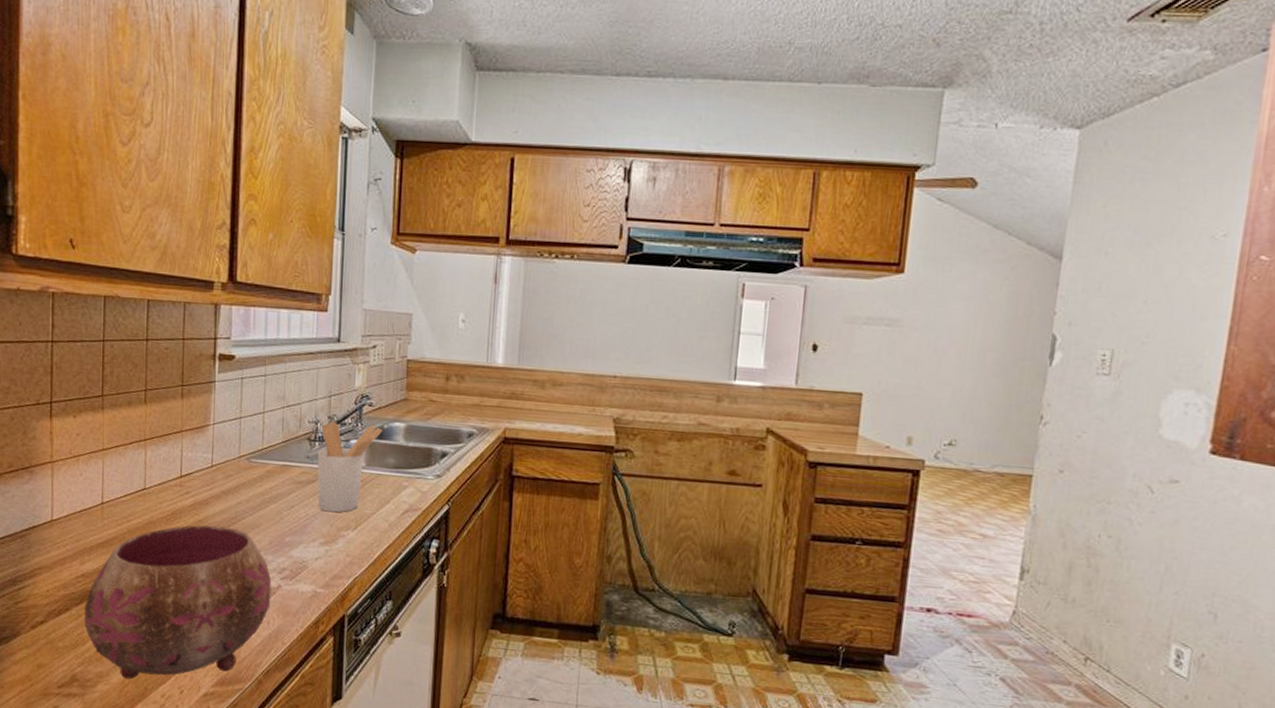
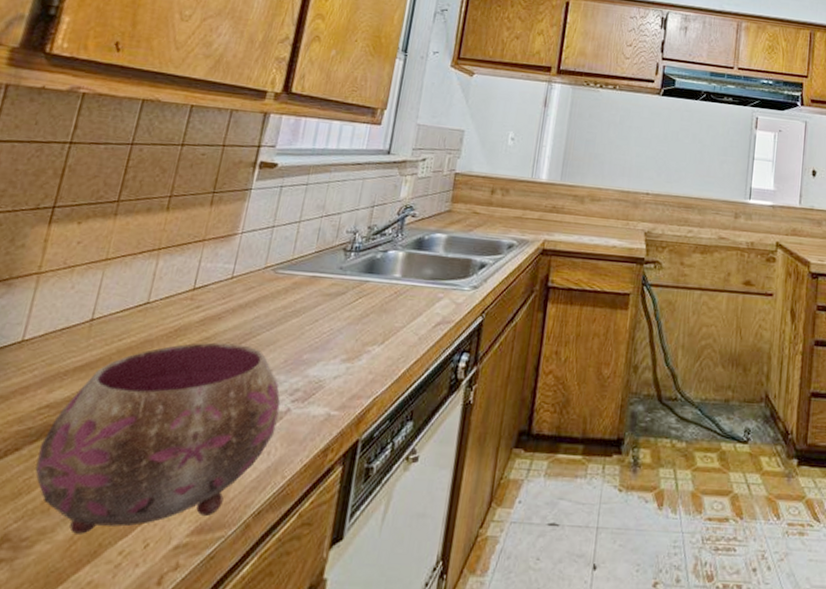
utensil holder: present [317,421,383,513] -> none [345,231,423,327]

